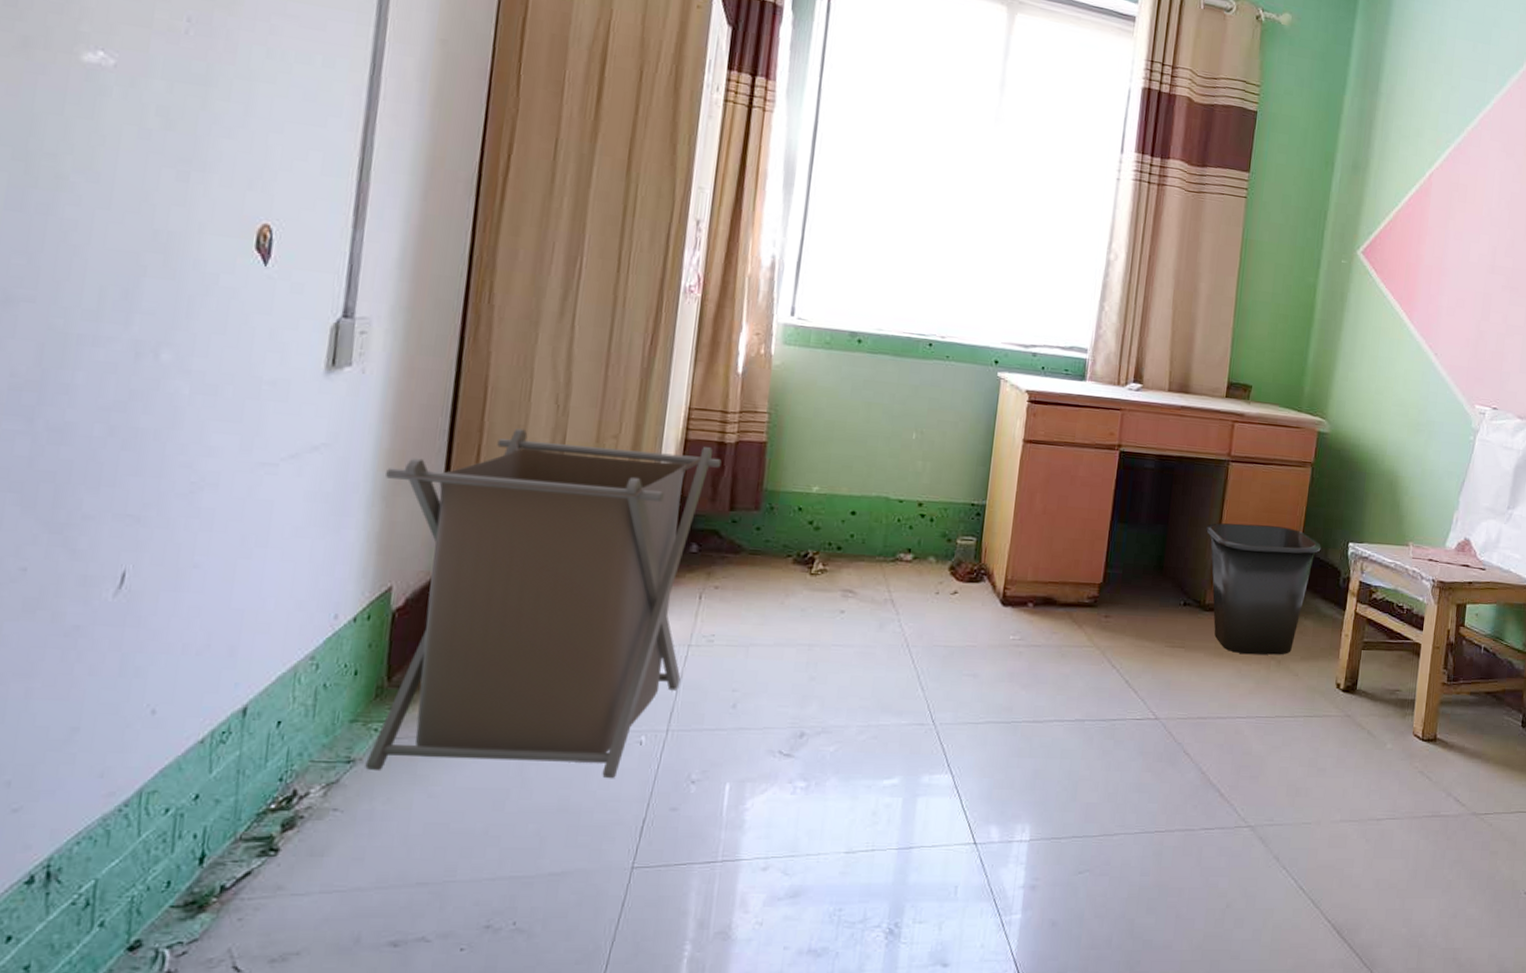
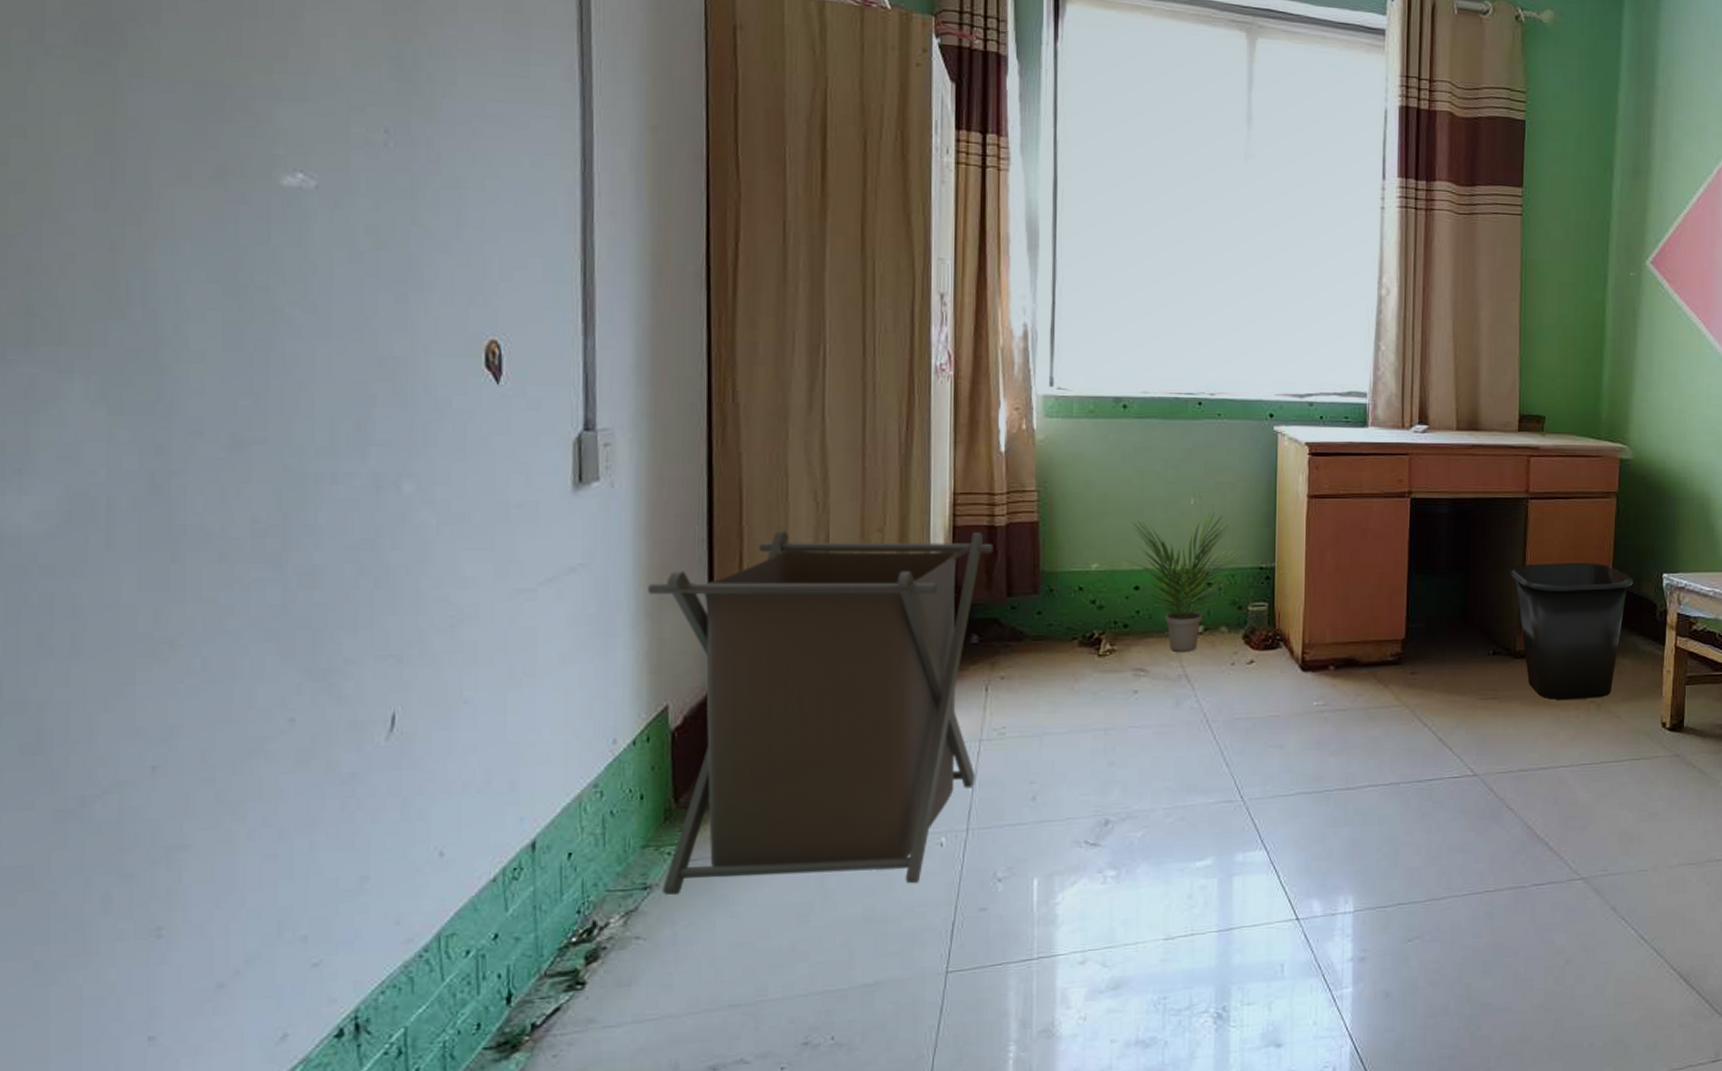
potted plant: none [841,447,961,578] -> present [1120,512,1247,652]

